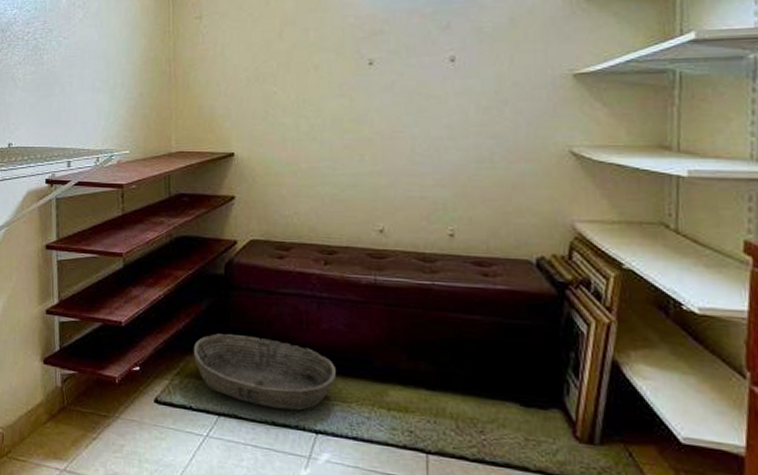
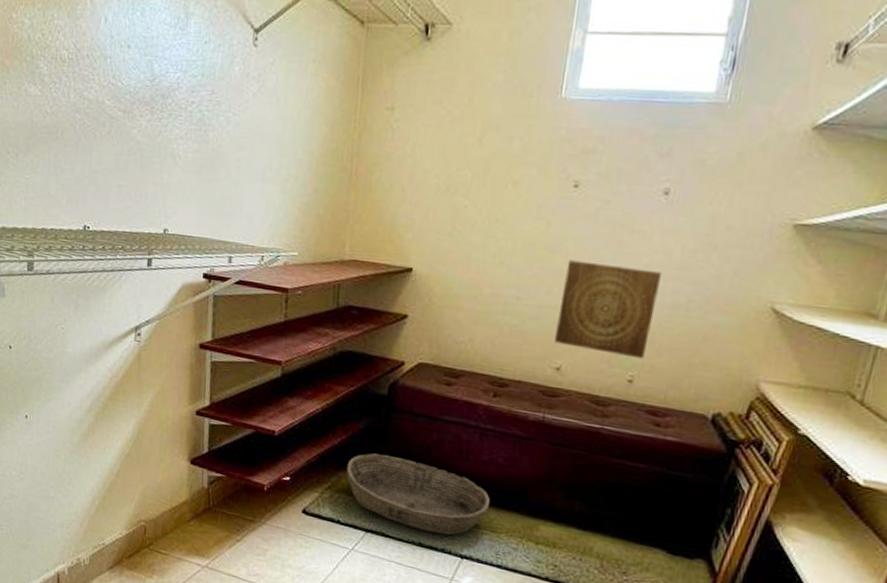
wall art: none [373,128,463,213] -> present [554,259,663,360]

